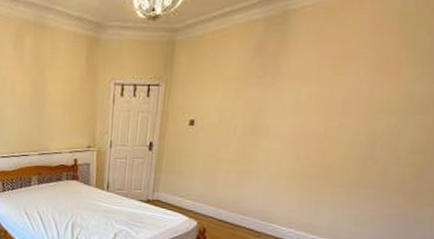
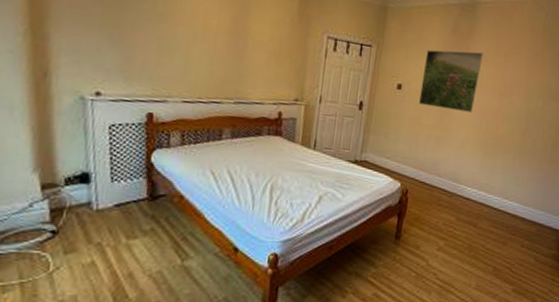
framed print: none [216,69,300,142] -> present [419,50,483,113]

